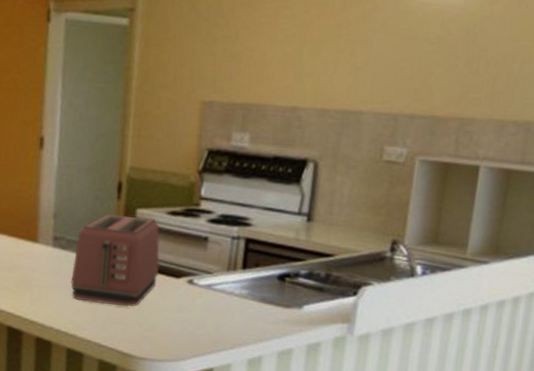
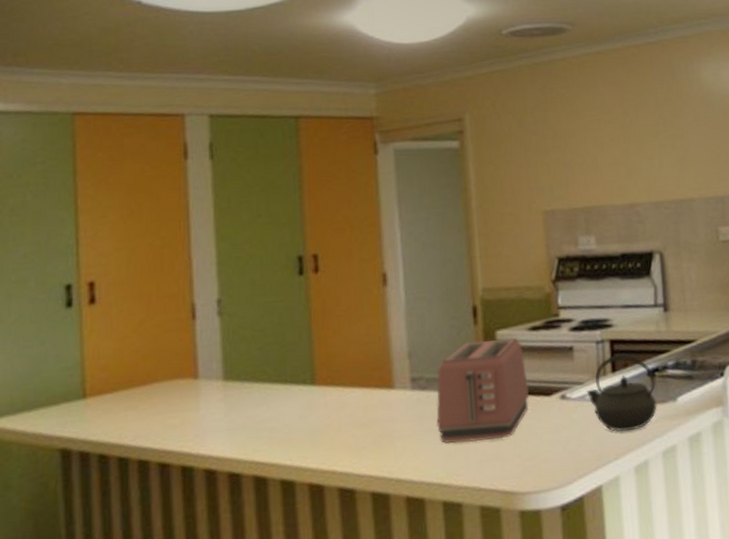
kettle: none [213,253,285,327] -> present [586,354,657,432]

